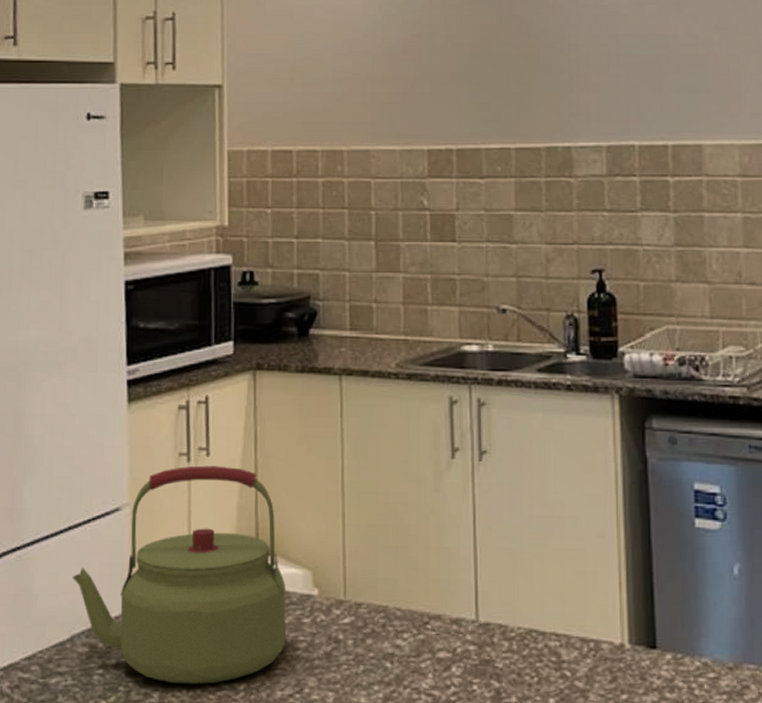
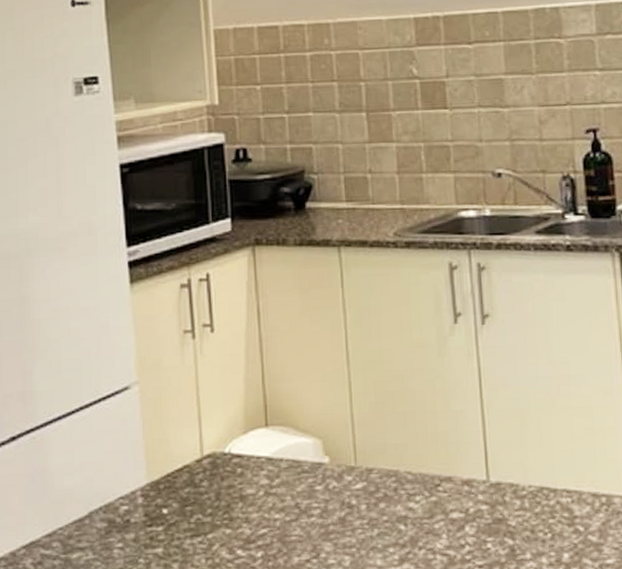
kettle: present [73,465,287,684] -> none [87,341,301,554]

